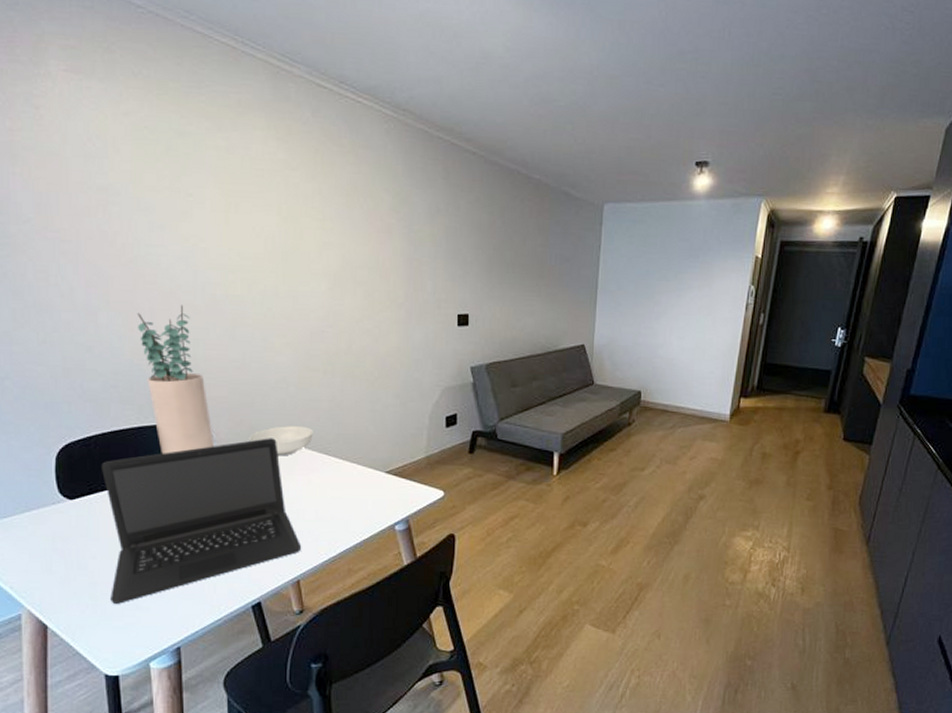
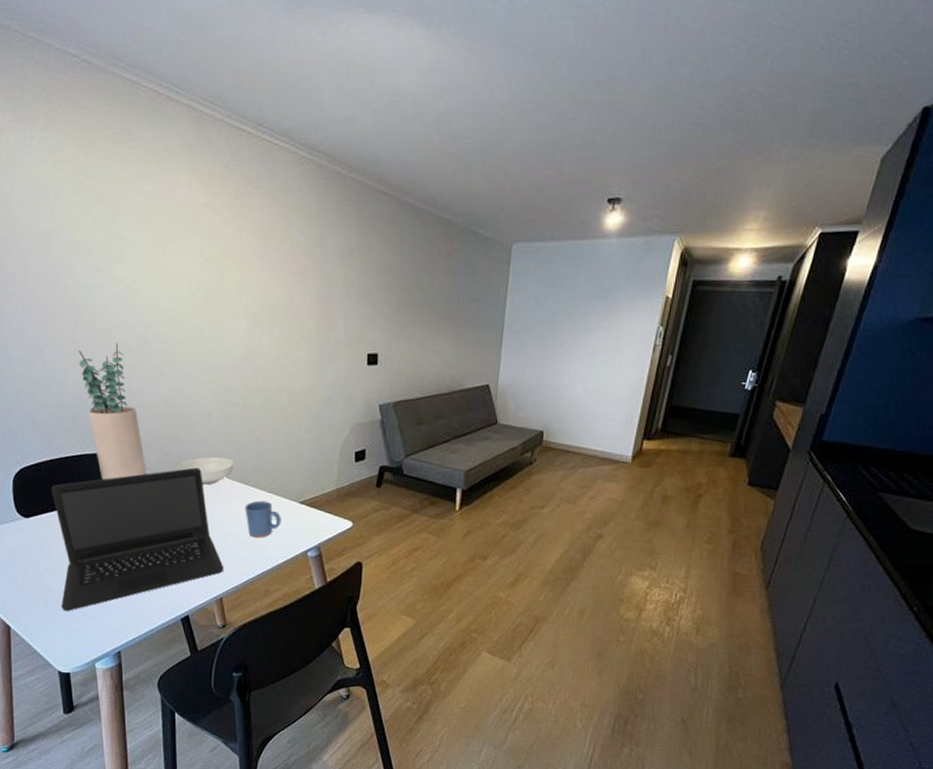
mug: none [325,471,366,512] -> present [245,500,281,538]

